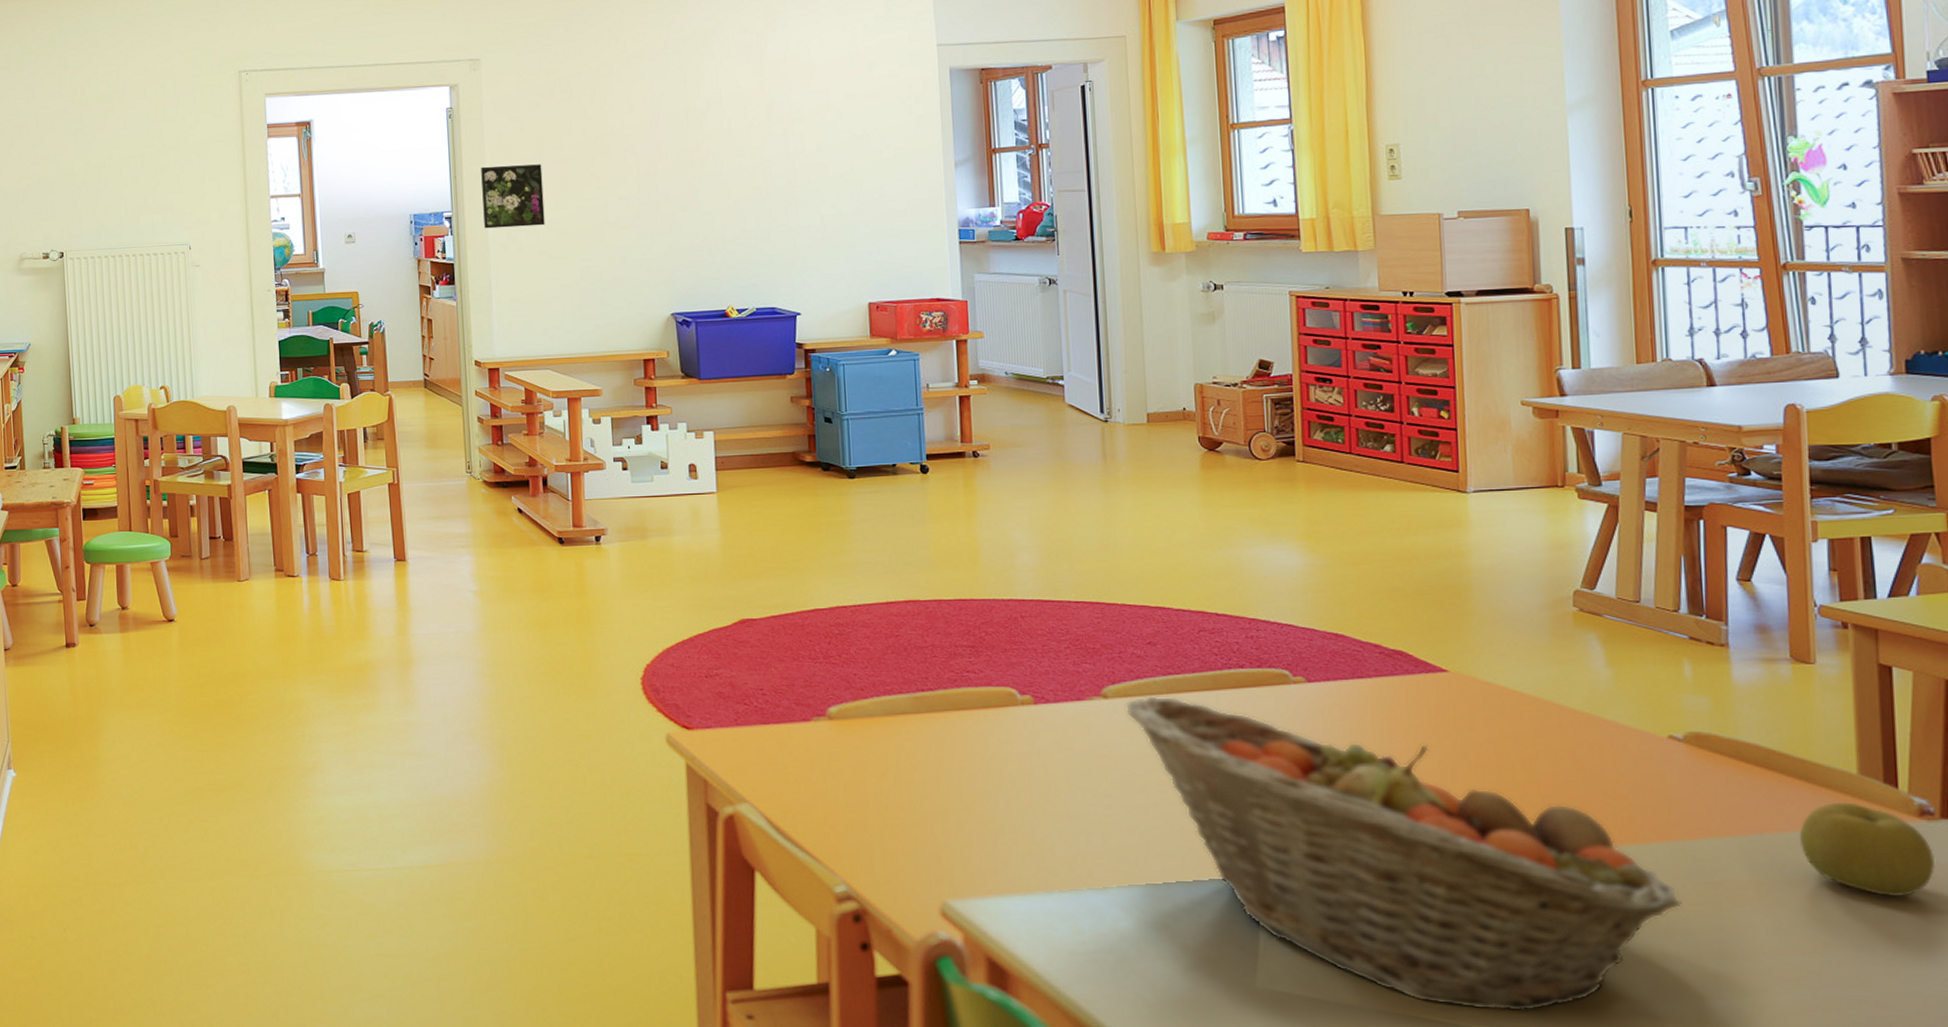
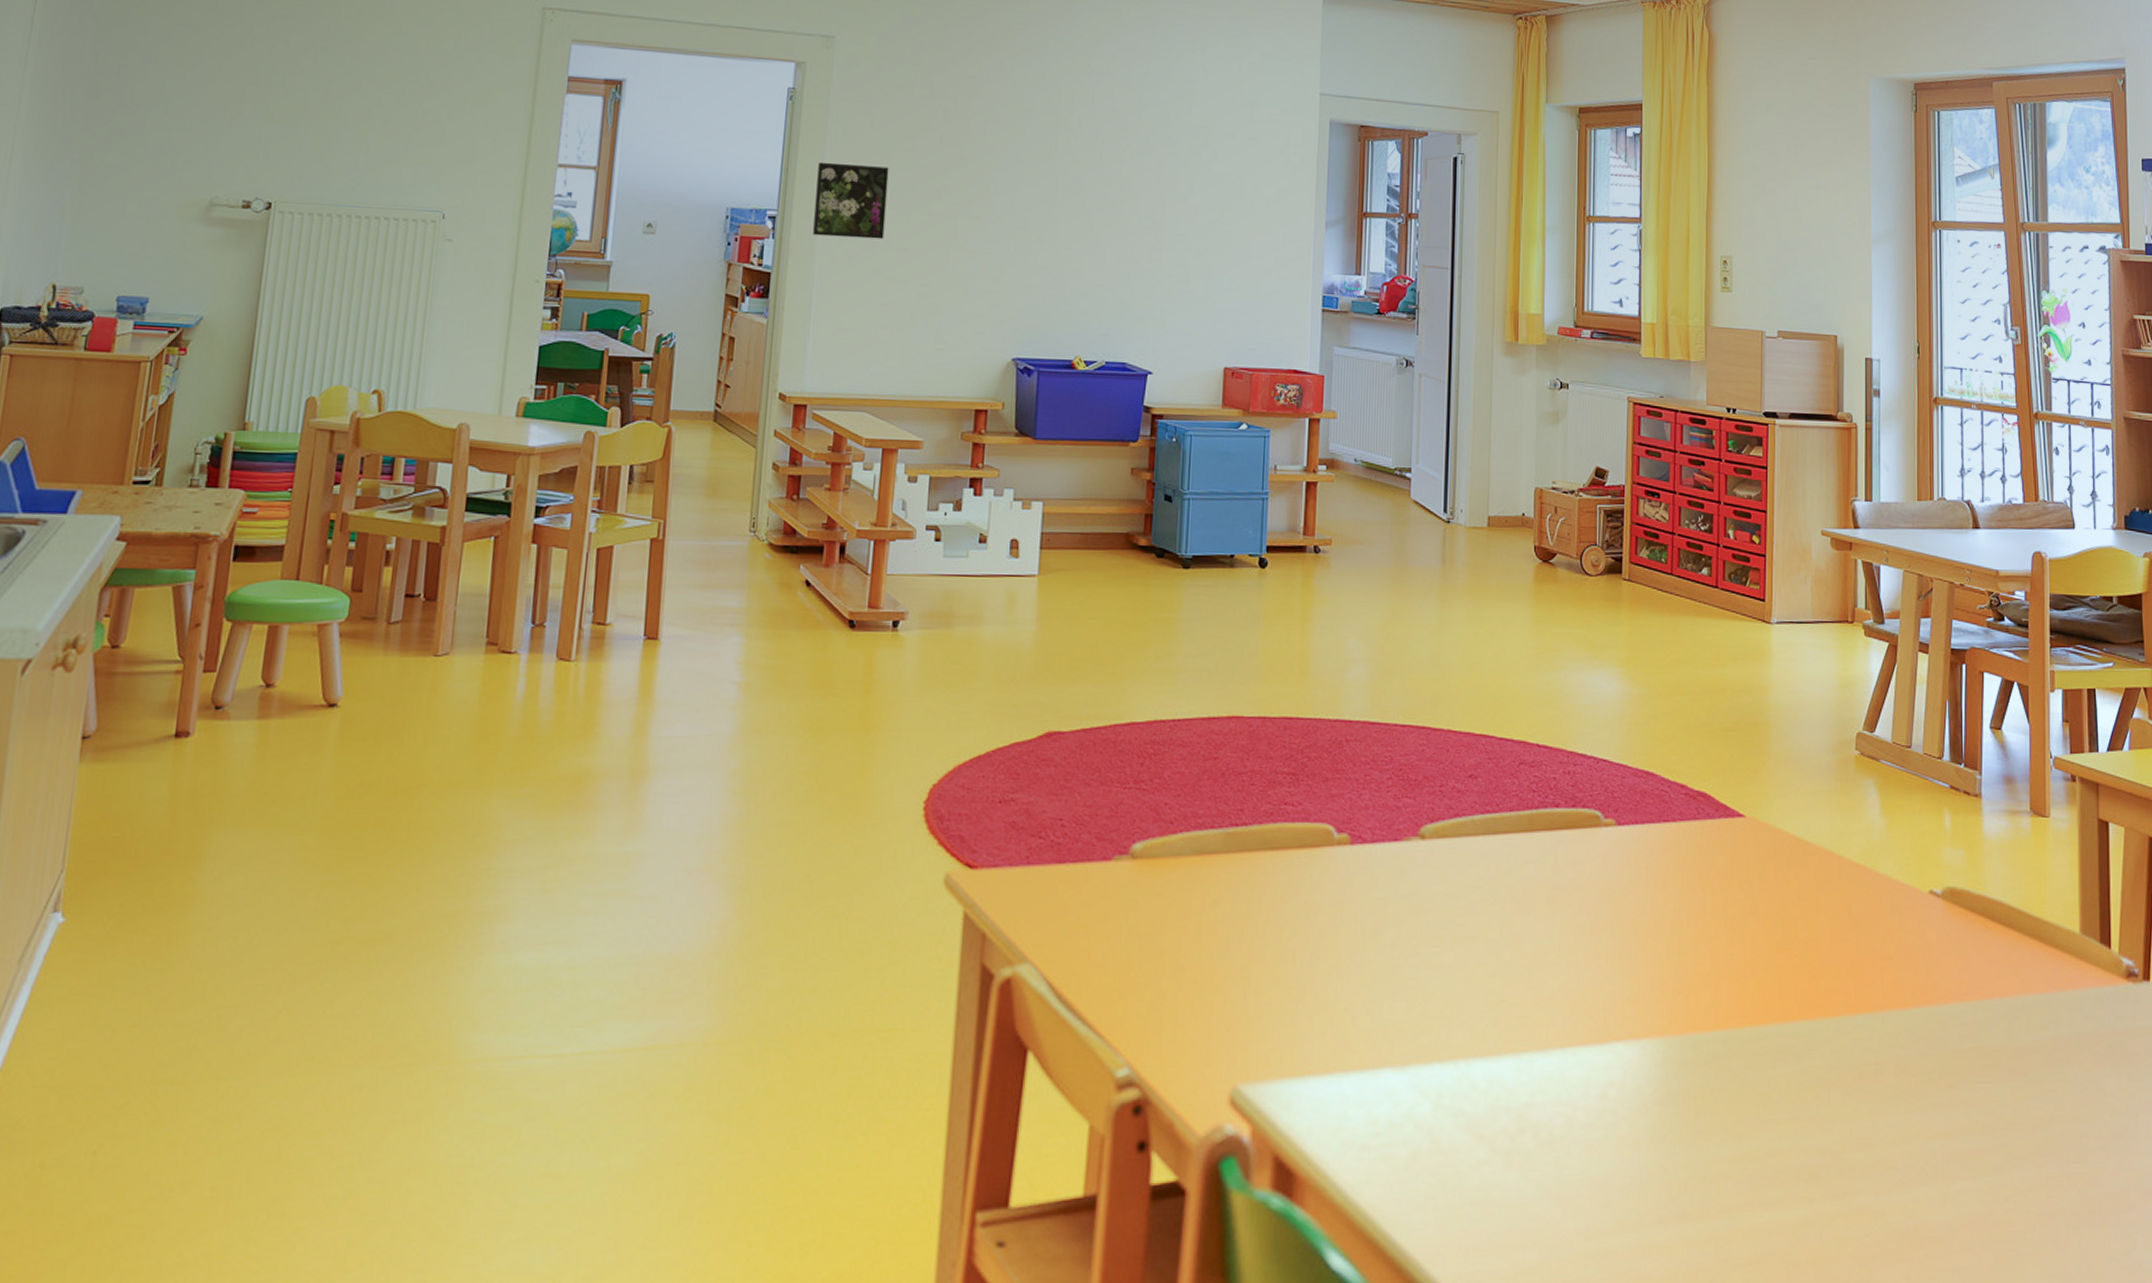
fruit basket: present [1125,695,1682,1013] -> none [1441,836,1934,1204]
fruit: present [1799,802,1936,898] -> none [2032,963,2139,1065]

